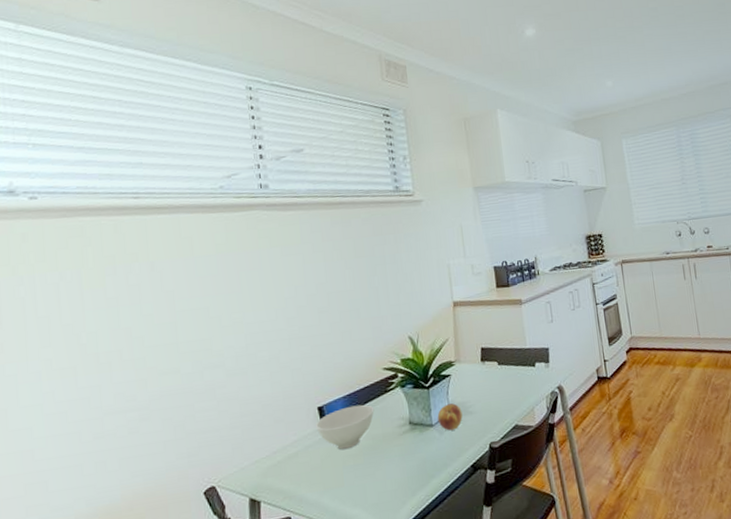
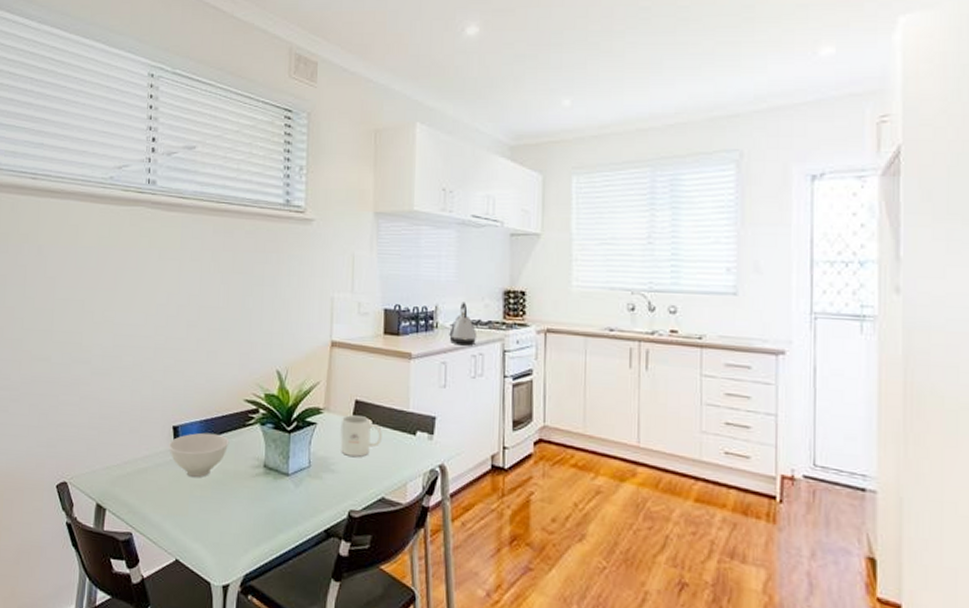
fruit: present [437,403,463,431] -> none [295,455,323,486]
mug: none [471,360,508,397] -> present [340,415,382,457]
kettle: none [549,250,571,286] -> present [449,302,477,346]

